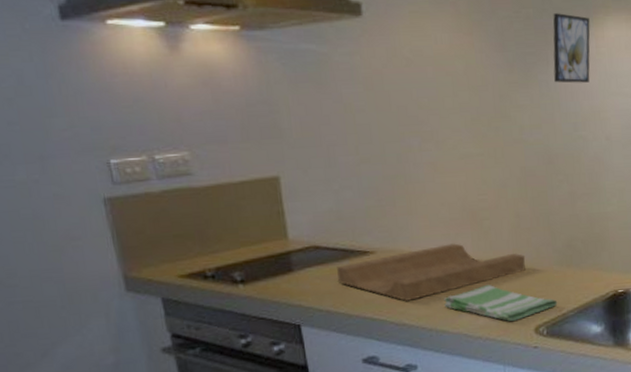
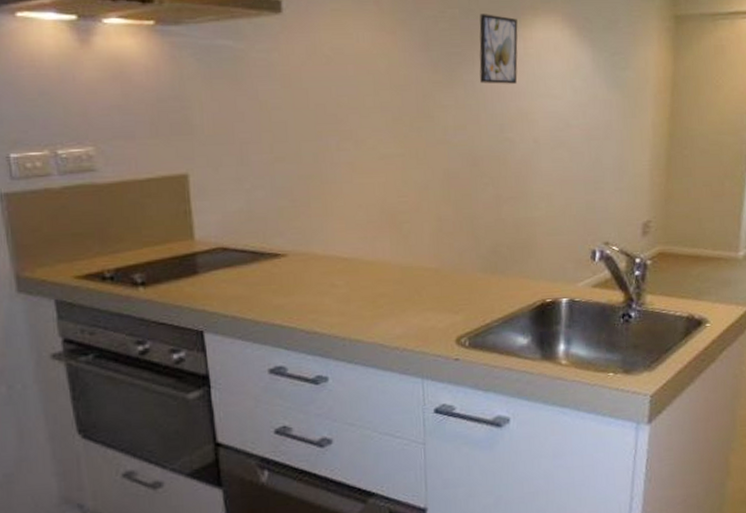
cutting board: present [337,243,526,301] -> none [245,247,447,308]
dish towel: present [444,284,558,322] -> none [359,291,481,332]

